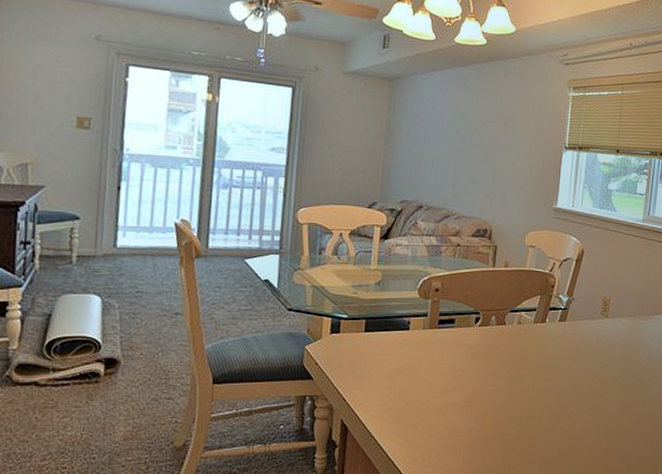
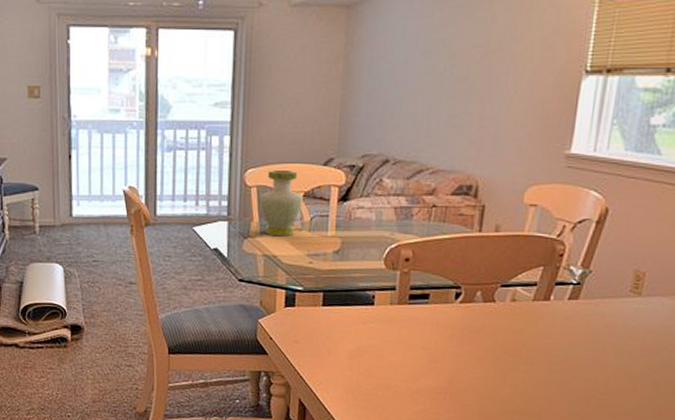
vase: none [309,209,351,269] -> present [259,169,304,236]

